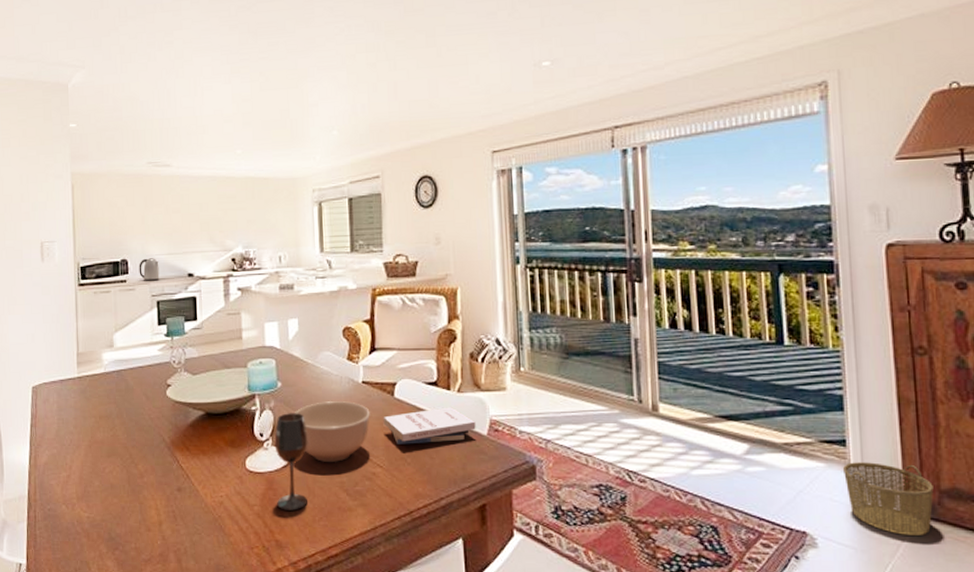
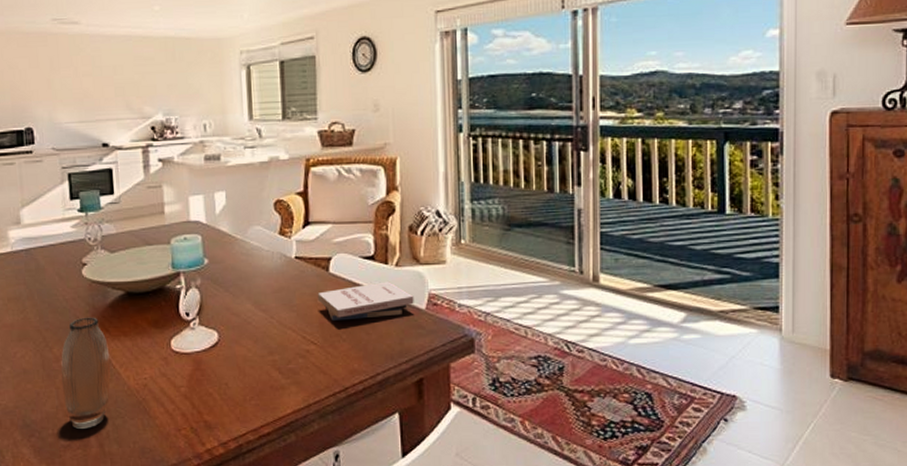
kettle: present [139,258,160,281] -> none [46,126,70,152]
vase: none [144,435,190,544] -> present [60,317,111,429]
wine glass: present [274,413,308,511] -> none [201,291,238,391]
bowl: present [295,401,370,462] -> none [223,278,304,340]
basket: present [843,462,934,537] -> none [775,327,857,397]

